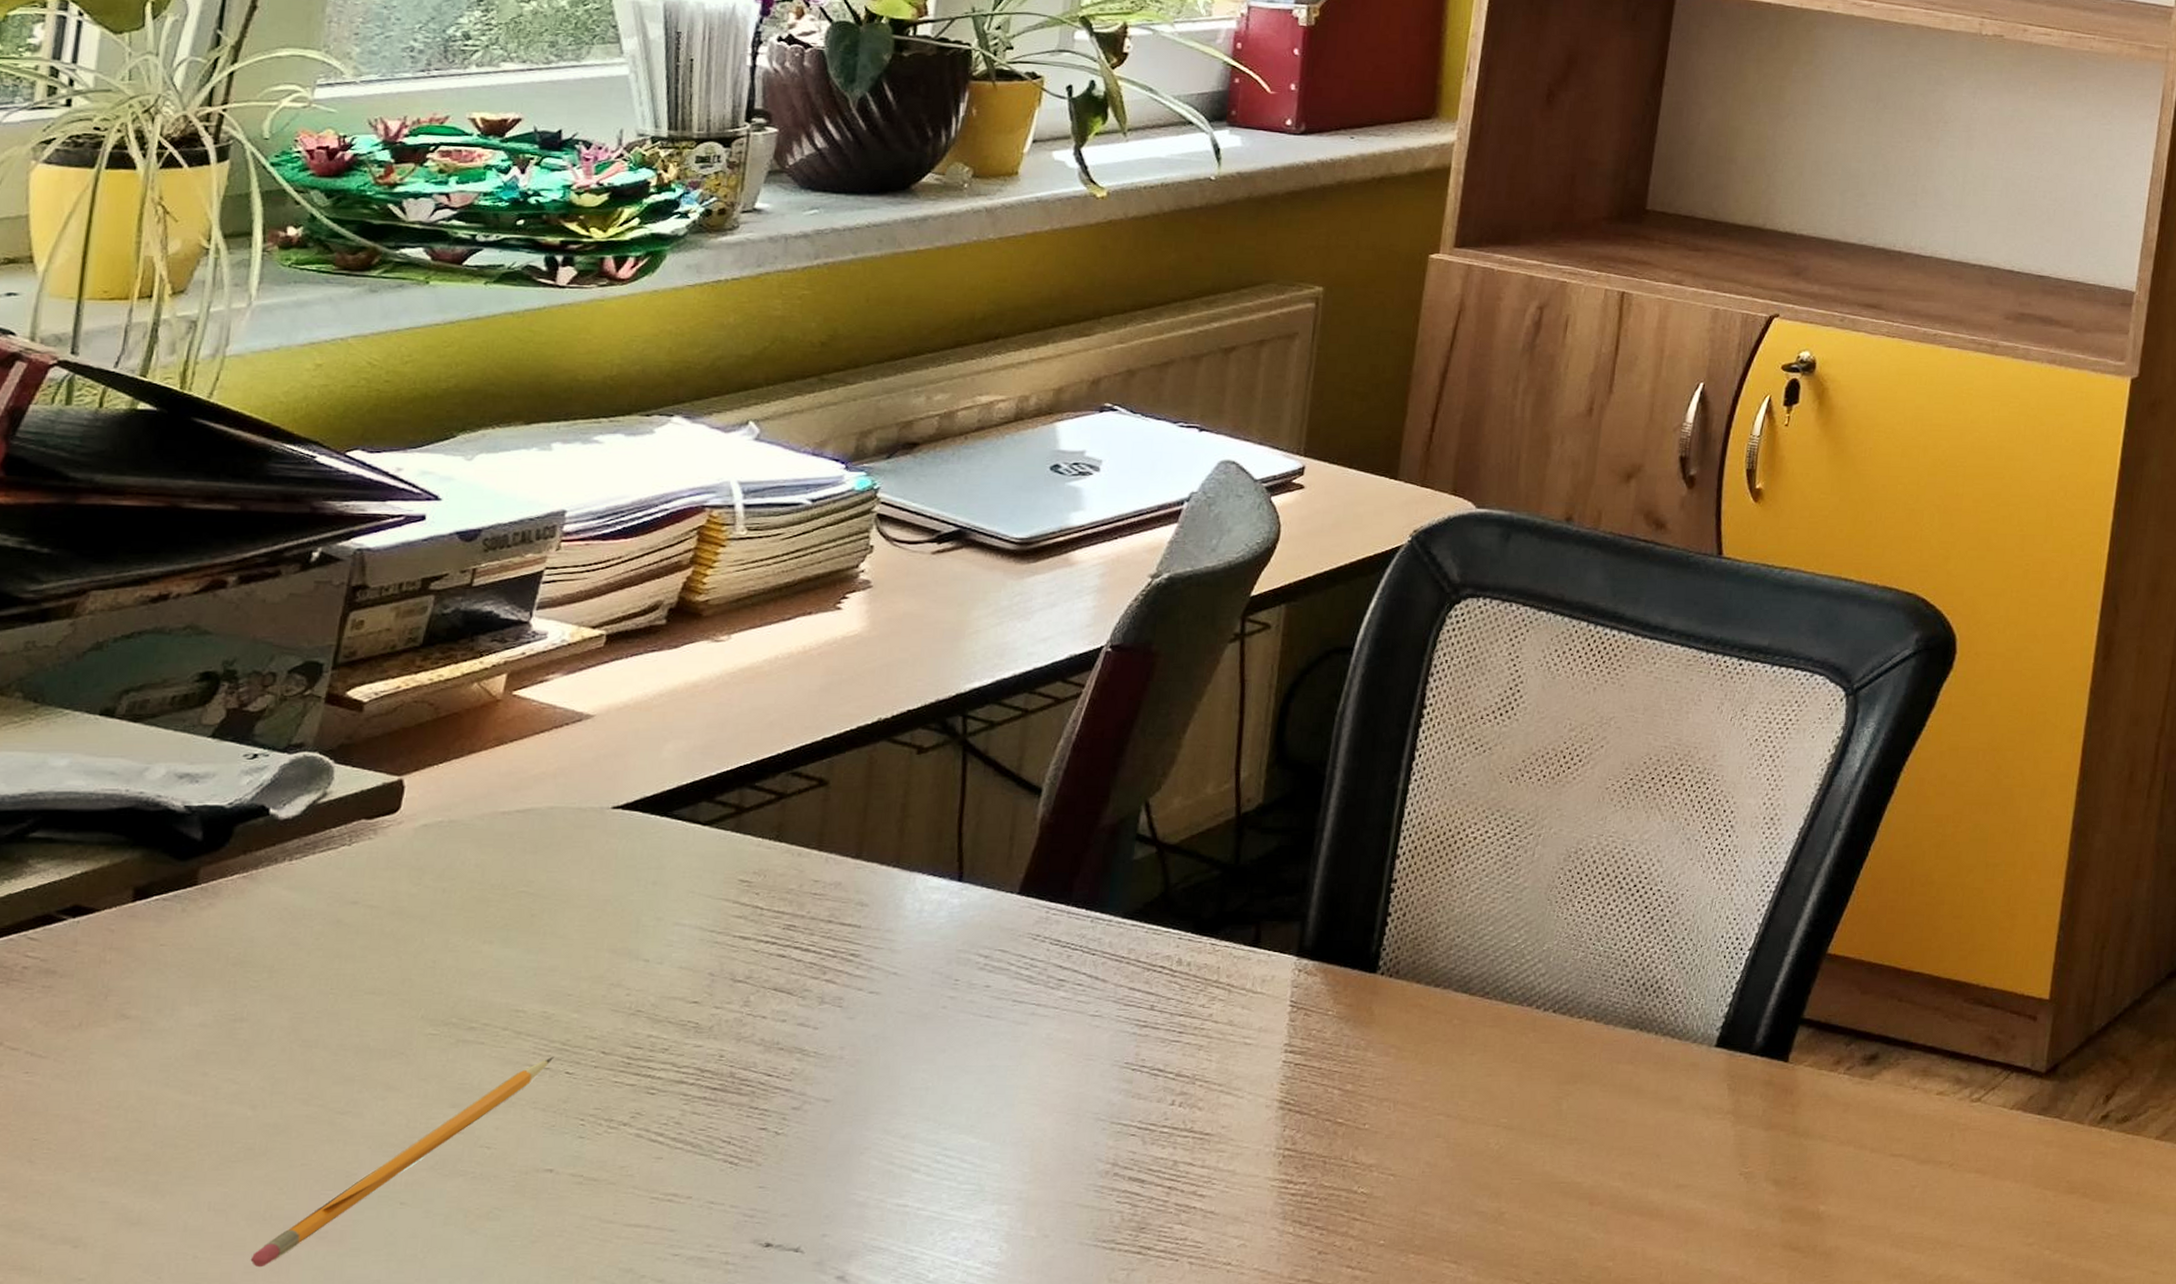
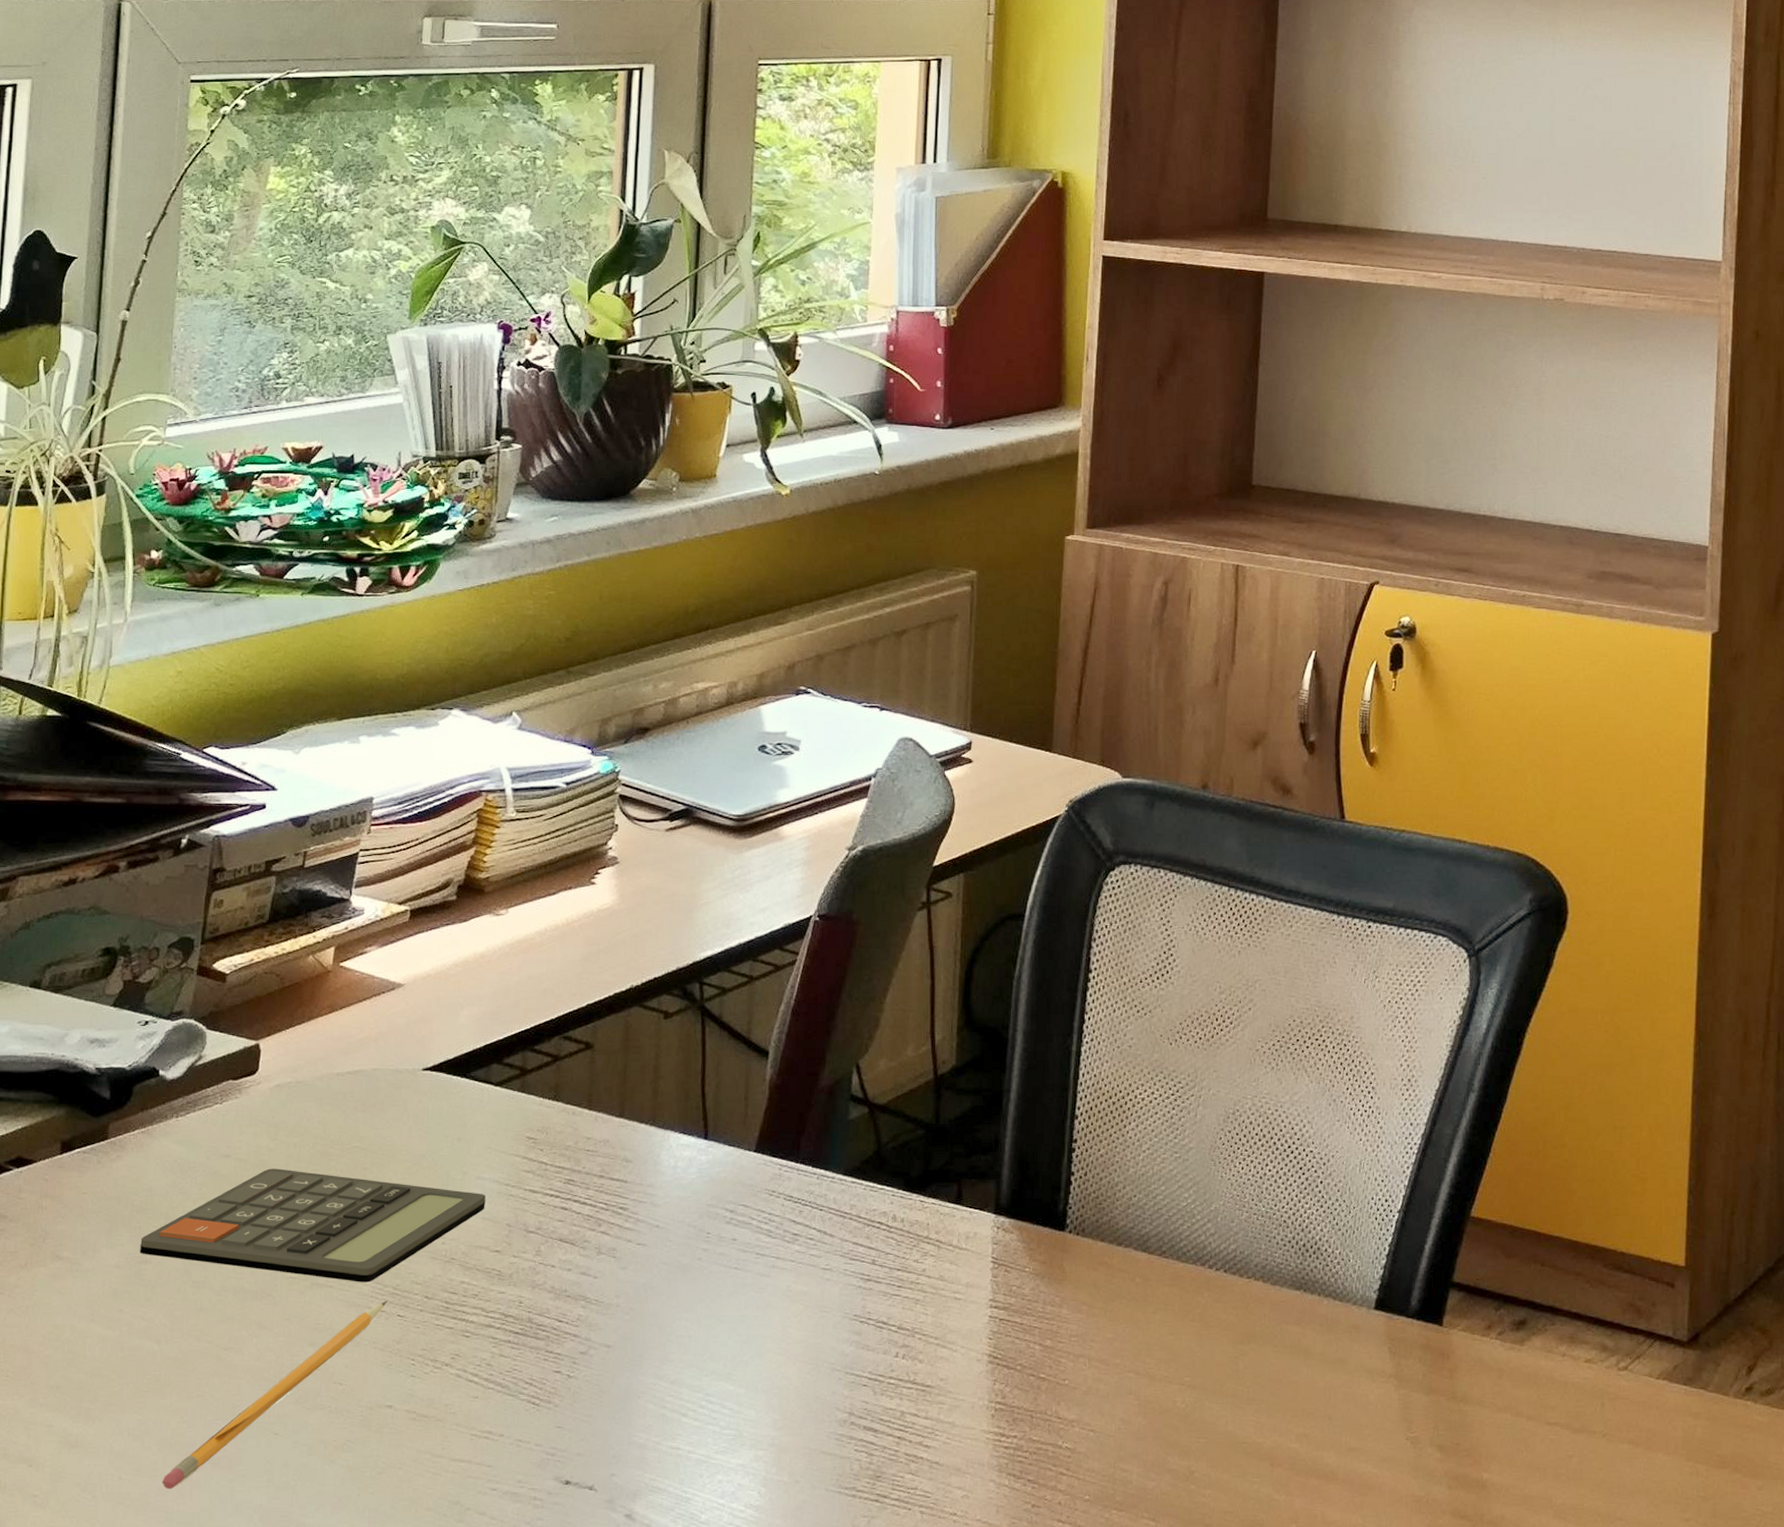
calculator: none [234,916,684,1038] -> present [140,1168,486,1282]

